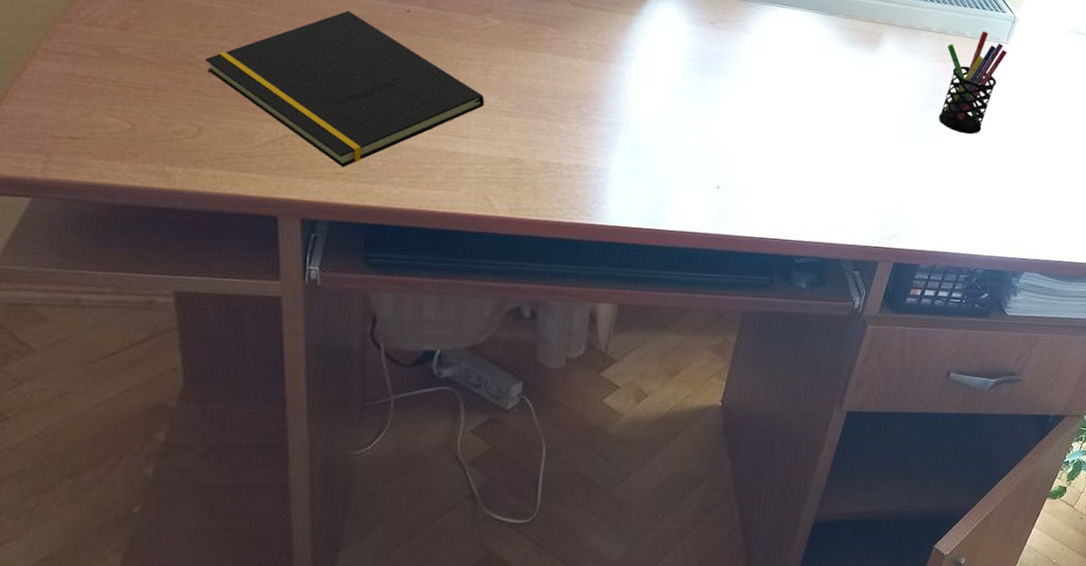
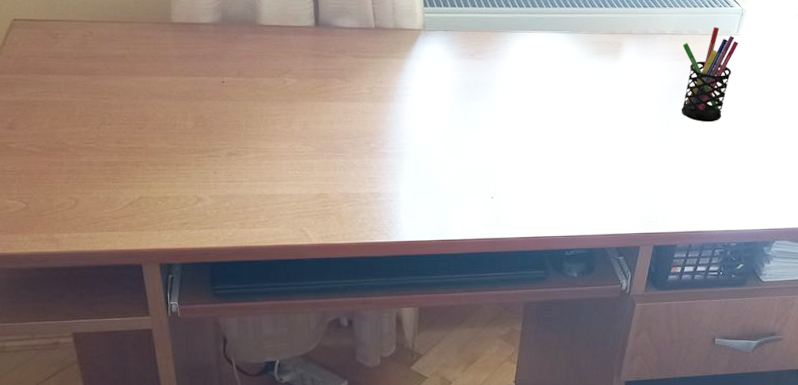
notepad: present [205,10,485,168] -> none [74,88,291,218]

